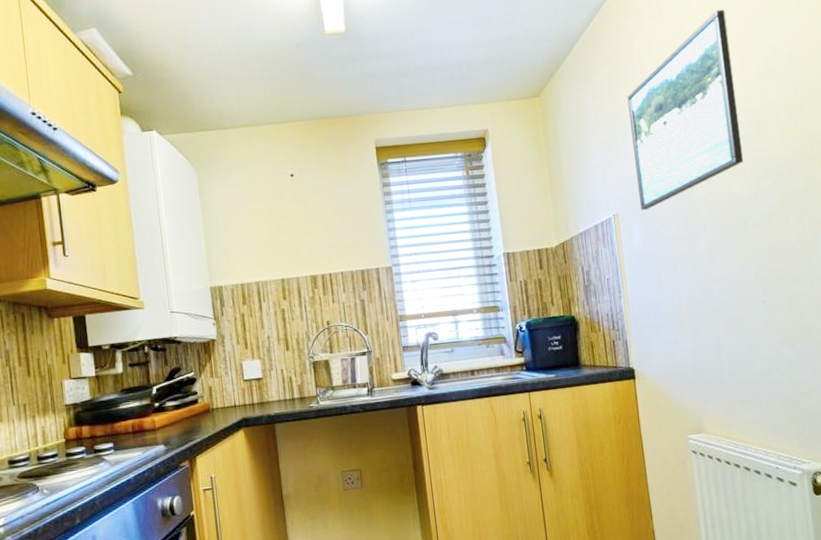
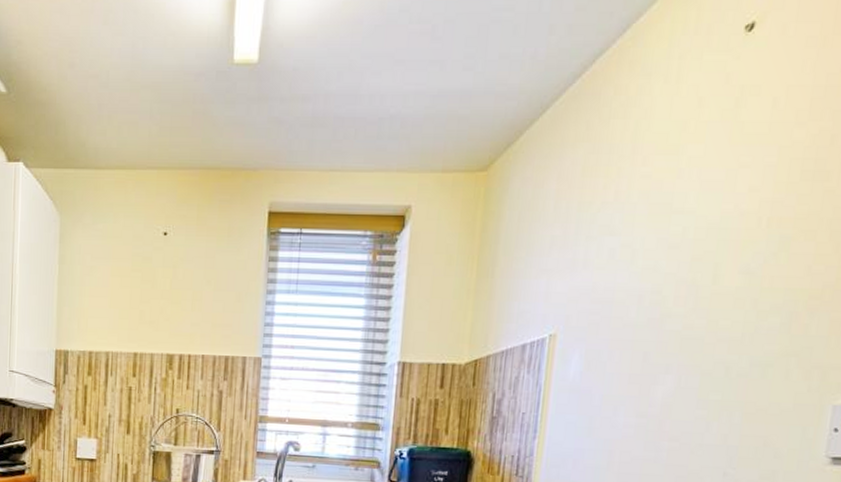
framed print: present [627,9,743,211] -> none [588,77,775,335]

